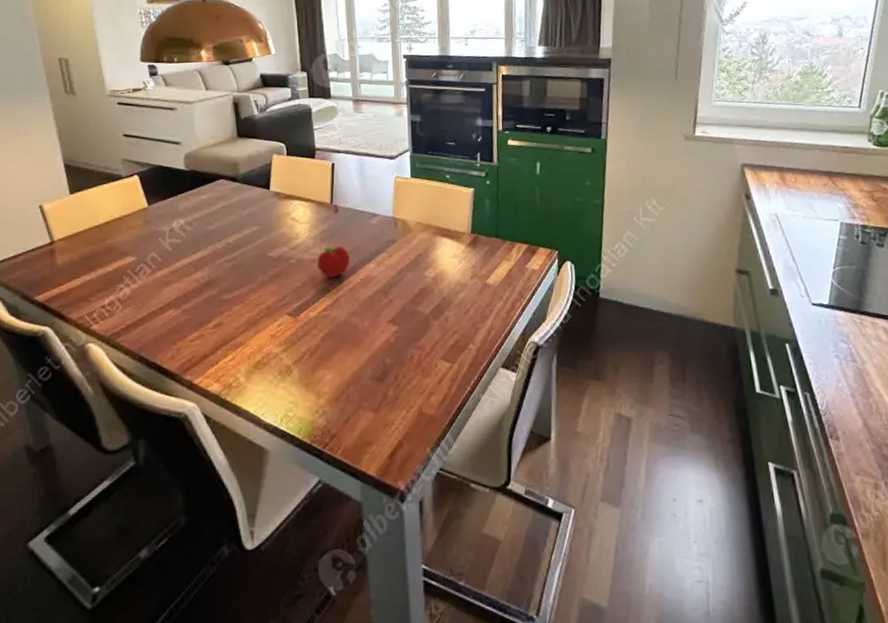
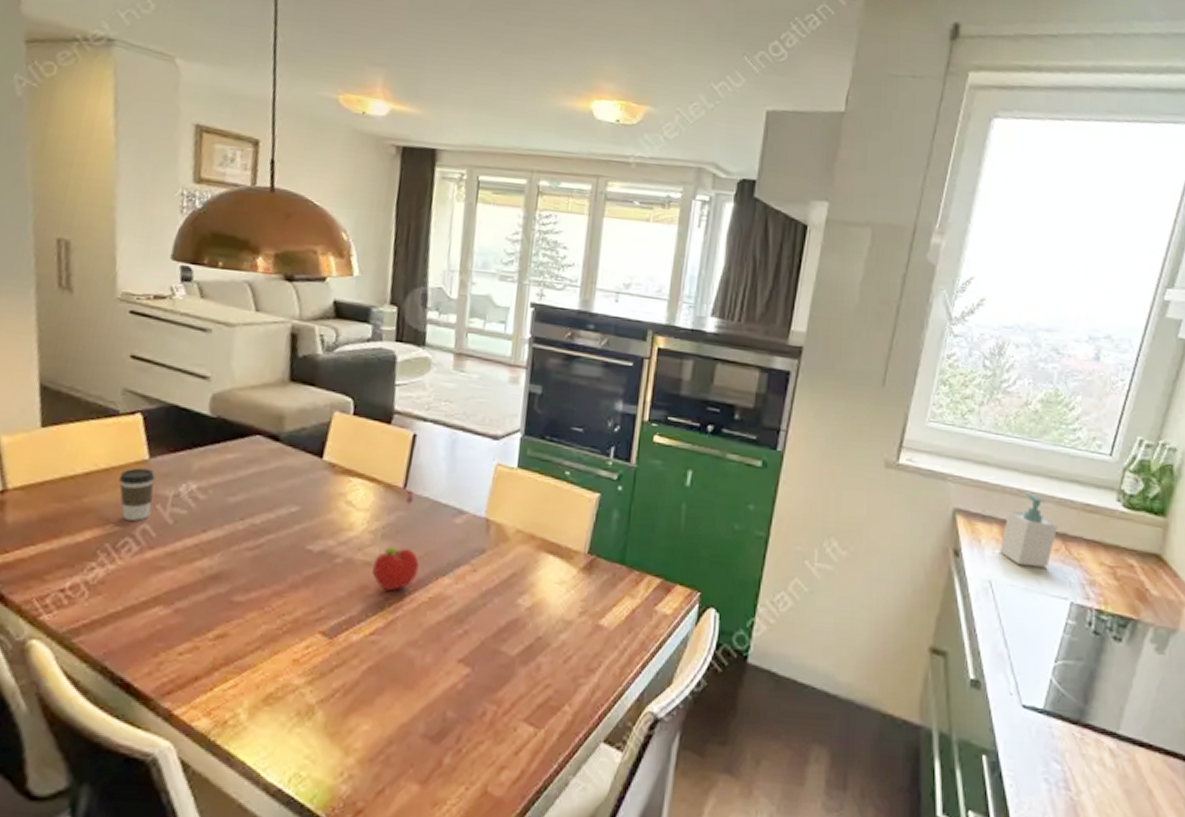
coffee cup: none [130,213,155,252] -> present [119,468,156,521]
soap bottle: none [781,145,824,200] -> present [1000,493,1057,568]

